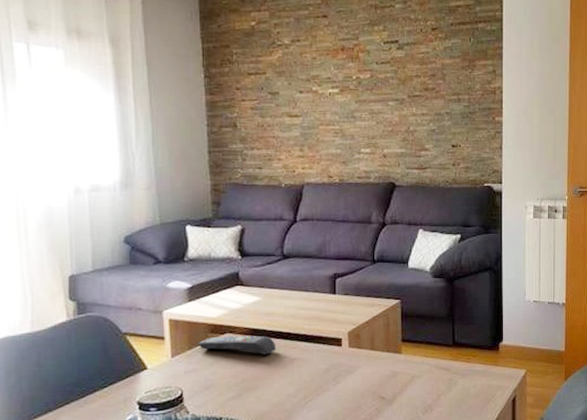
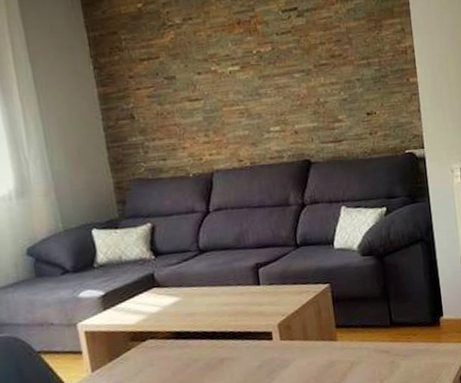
remote control: present [199,336,277,355] -> none [119,338,203,360]

